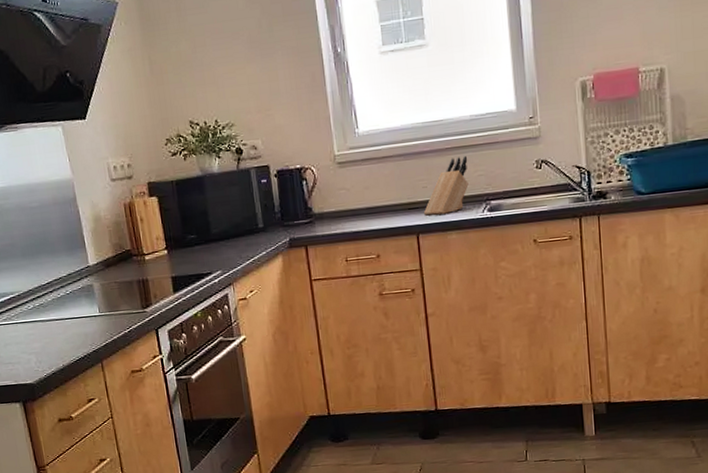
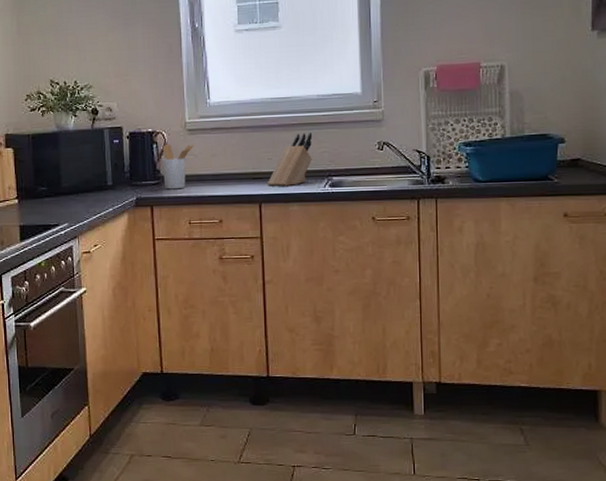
utensil holder: none [312,178,346,228] -> present [161,143,195,190]

